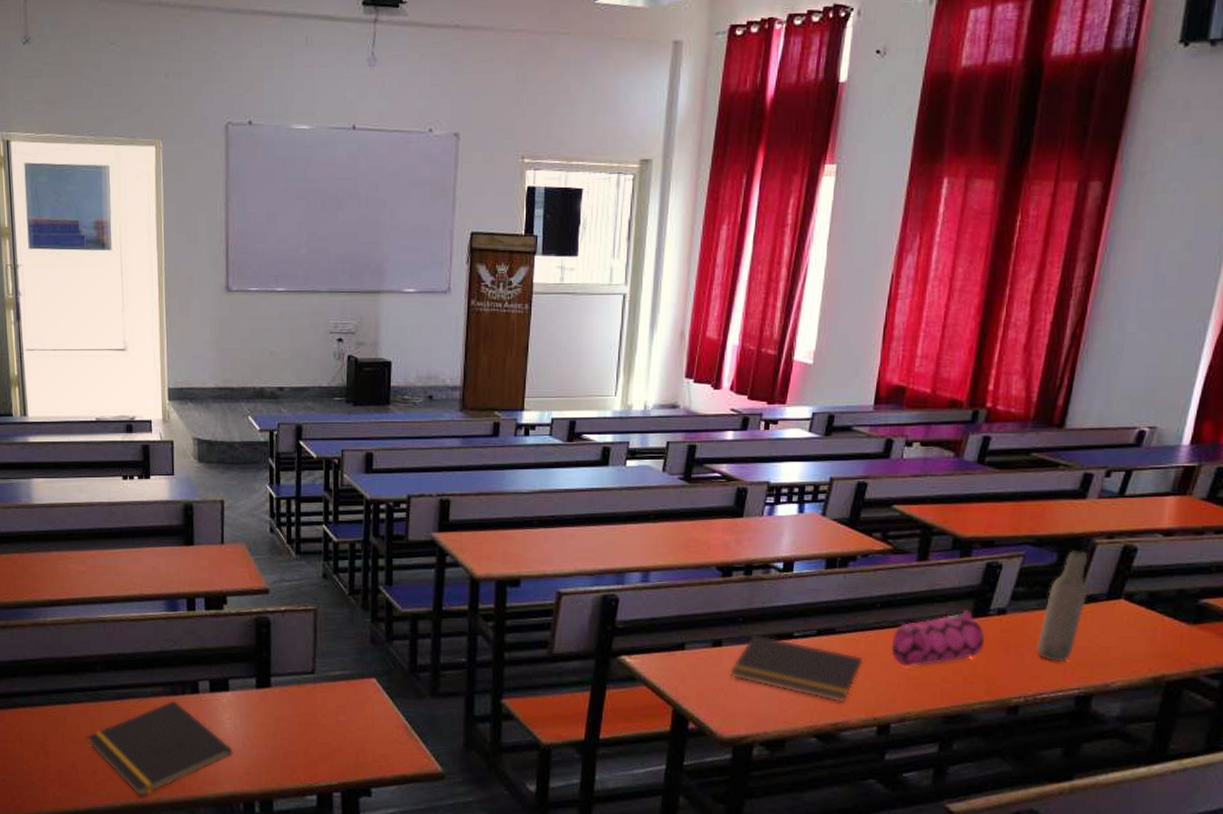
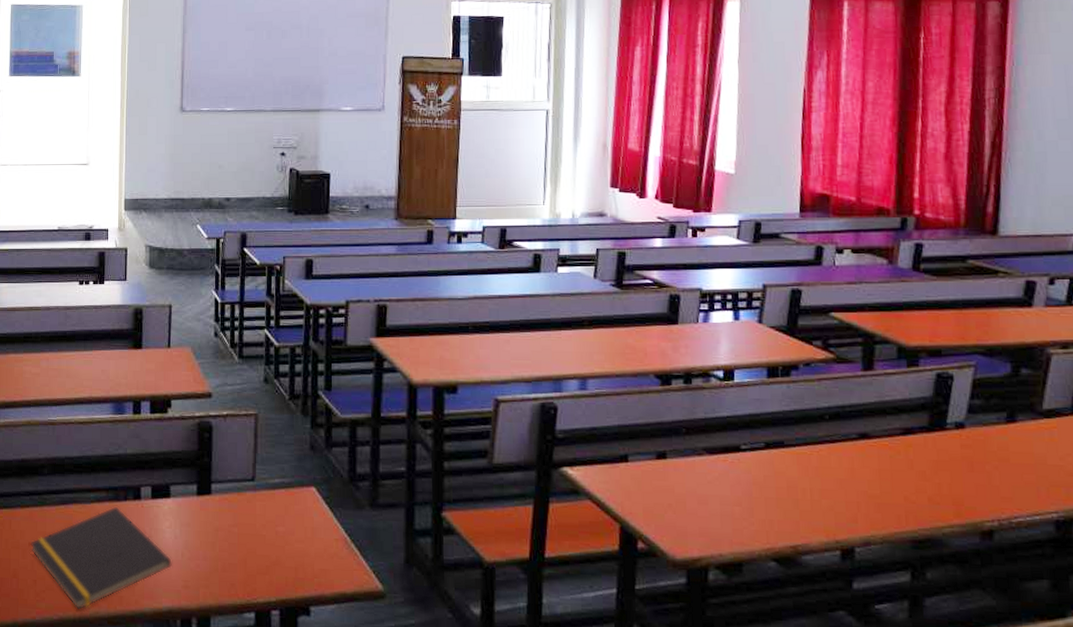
notepad: present [730,634,863,703] -> none [677,446,818,524]
pencil case: present [891,609,985,667] -> none [845,423,946,485]
bottle: present [1037,550,1088,661] -> none [1003,360,1049,481]

